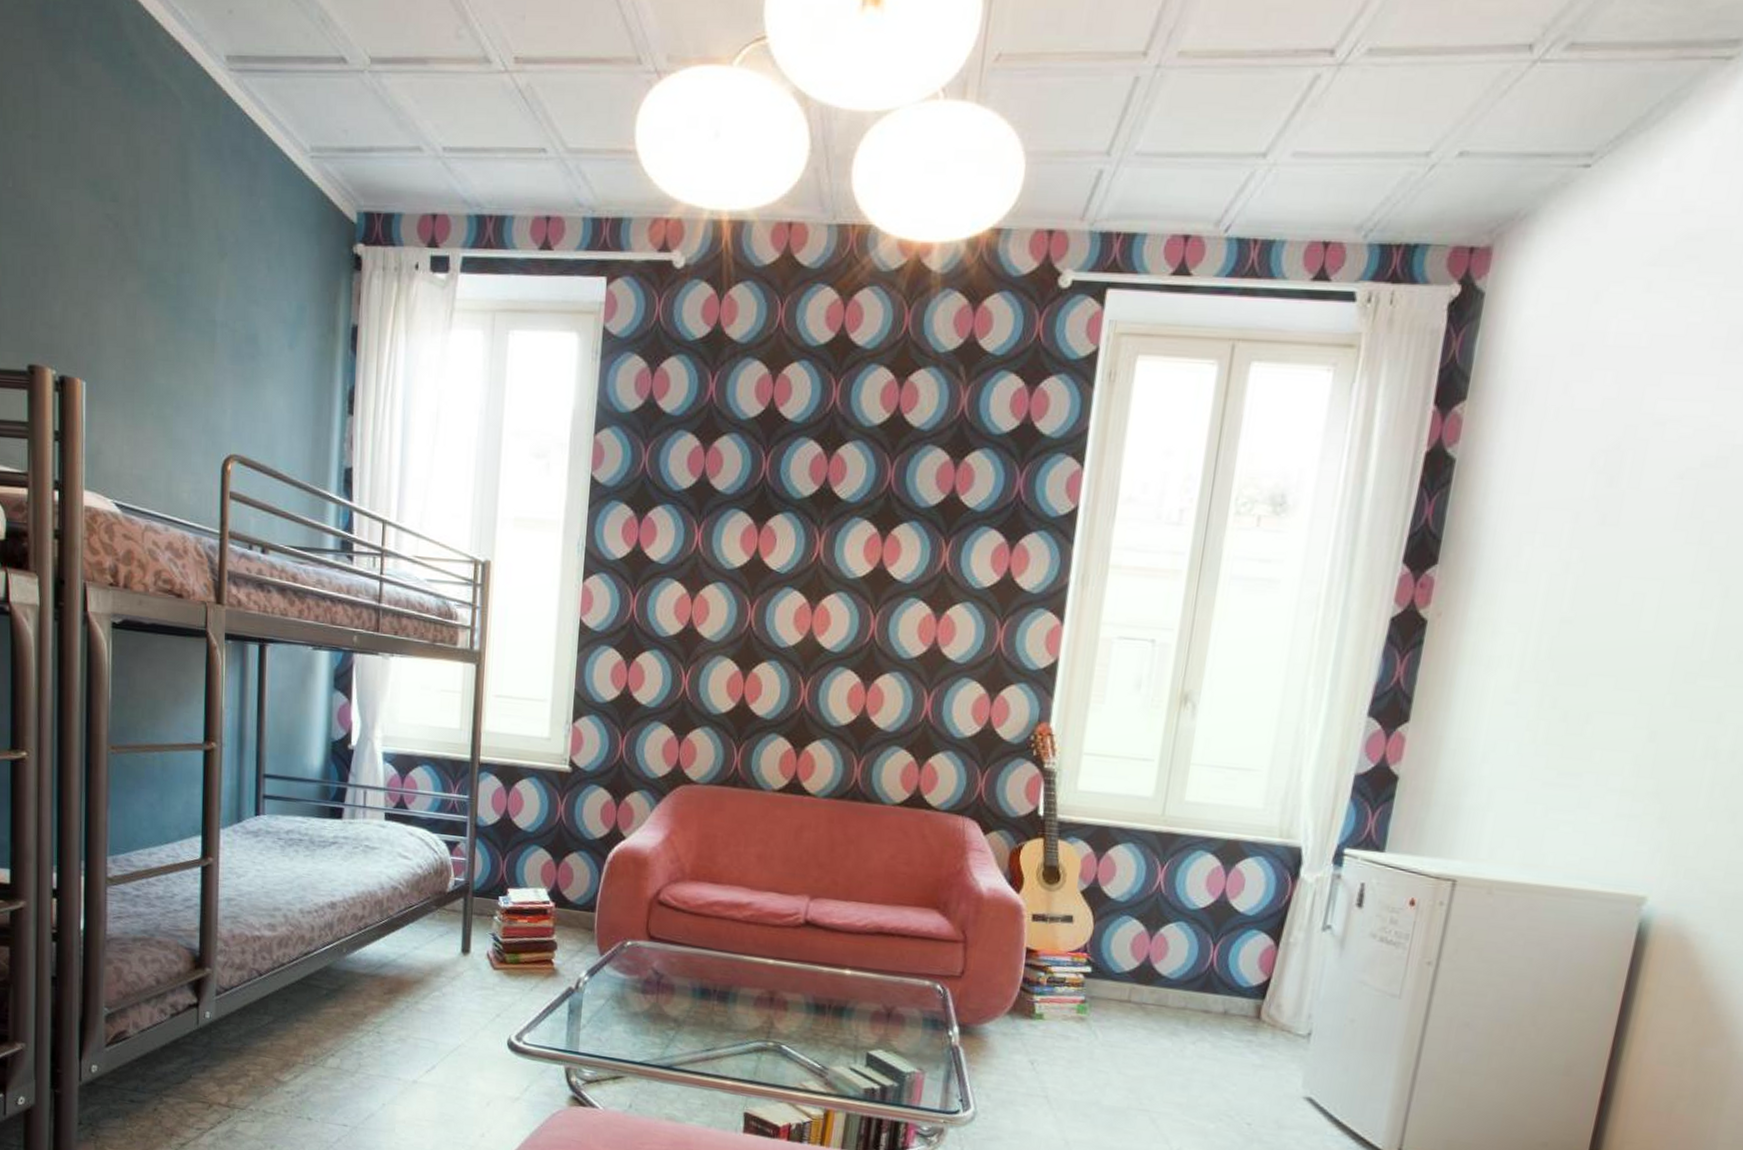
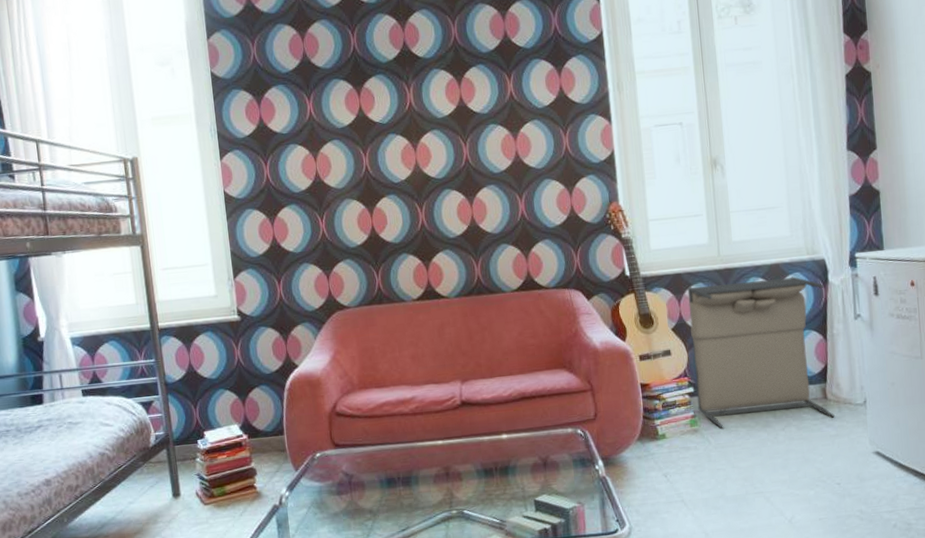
laundry hamper: none [1091,845,1293,1044] -> present [687,276,835,429]

